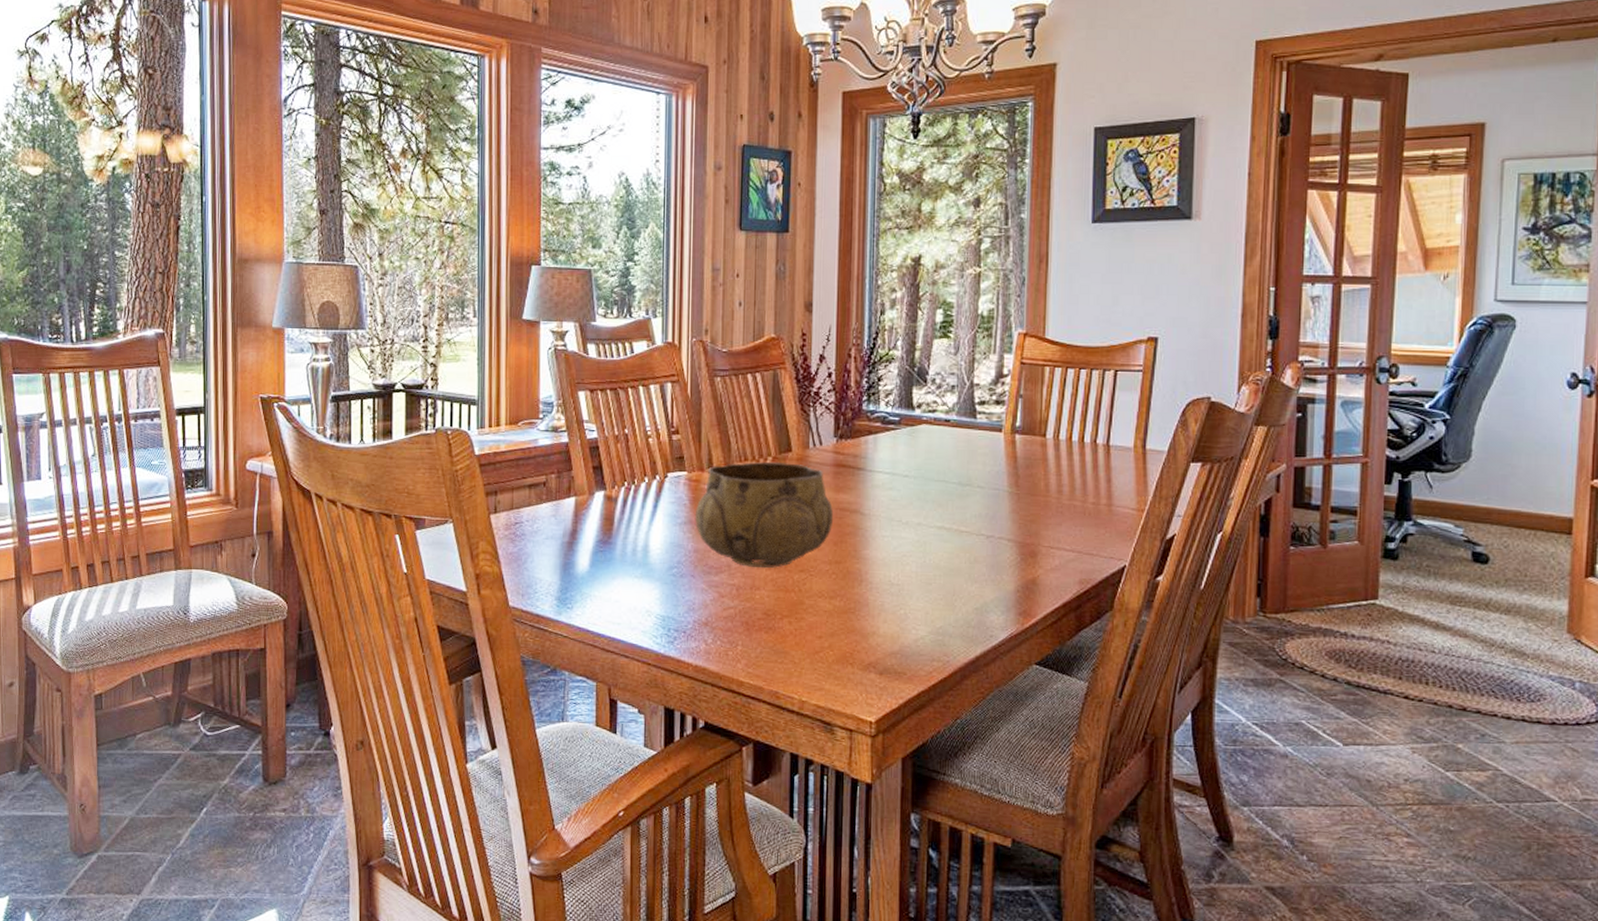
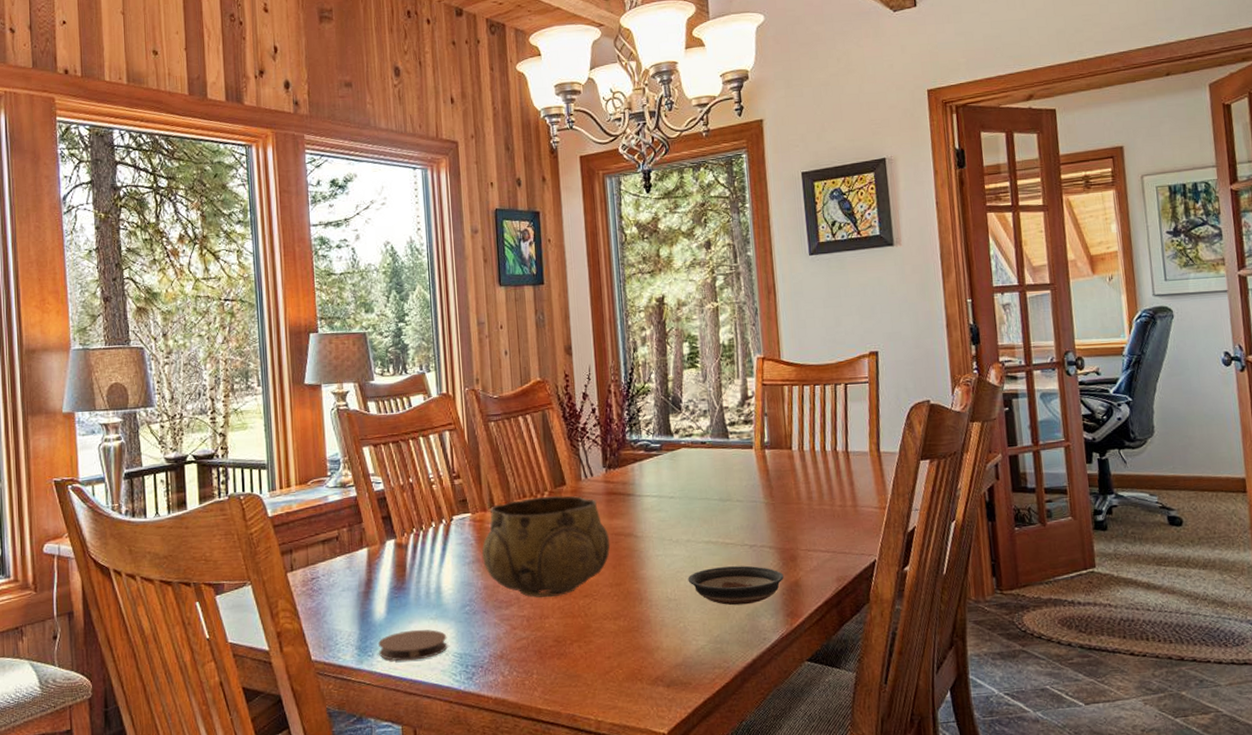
coaster: none [578,586,651,618] -> present [377,629,448,661]
saucer: none [914,555,1020,598] -> present [688,565,784,606]

